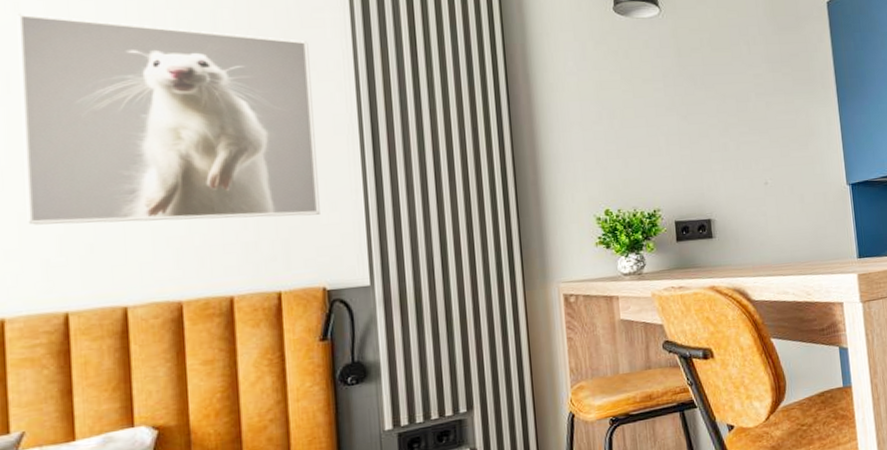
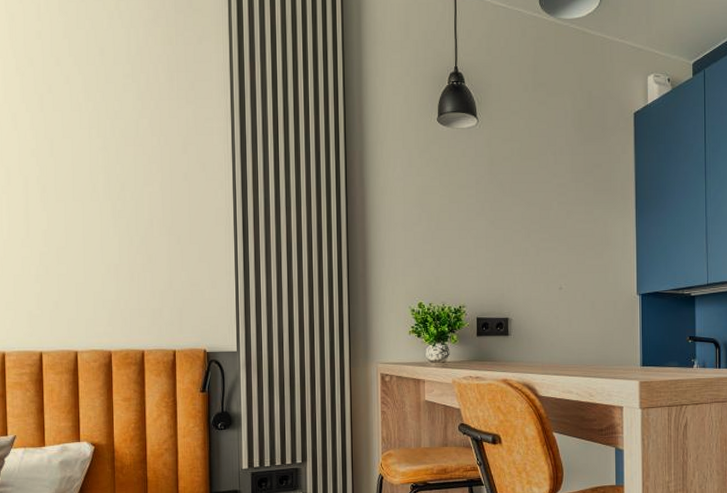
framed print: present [17,14,320,225] -> none [14,123,204,291]

